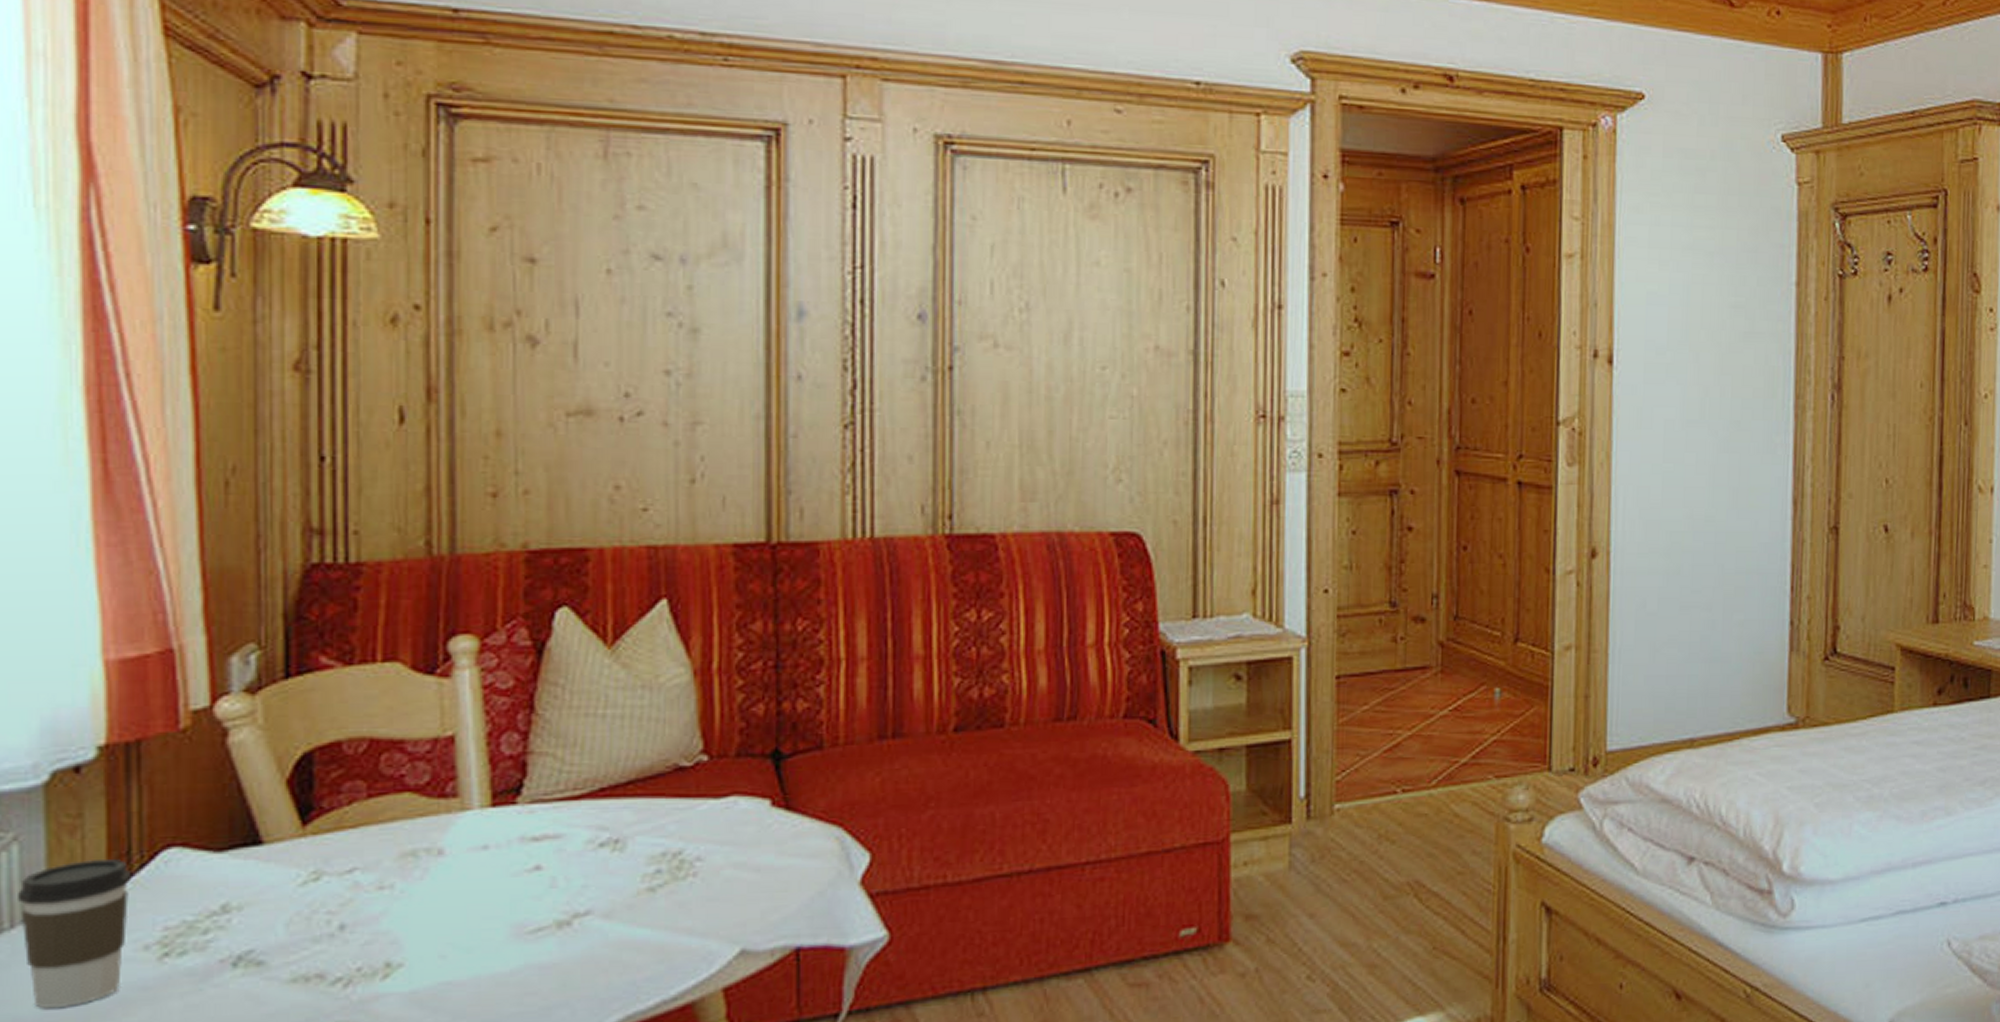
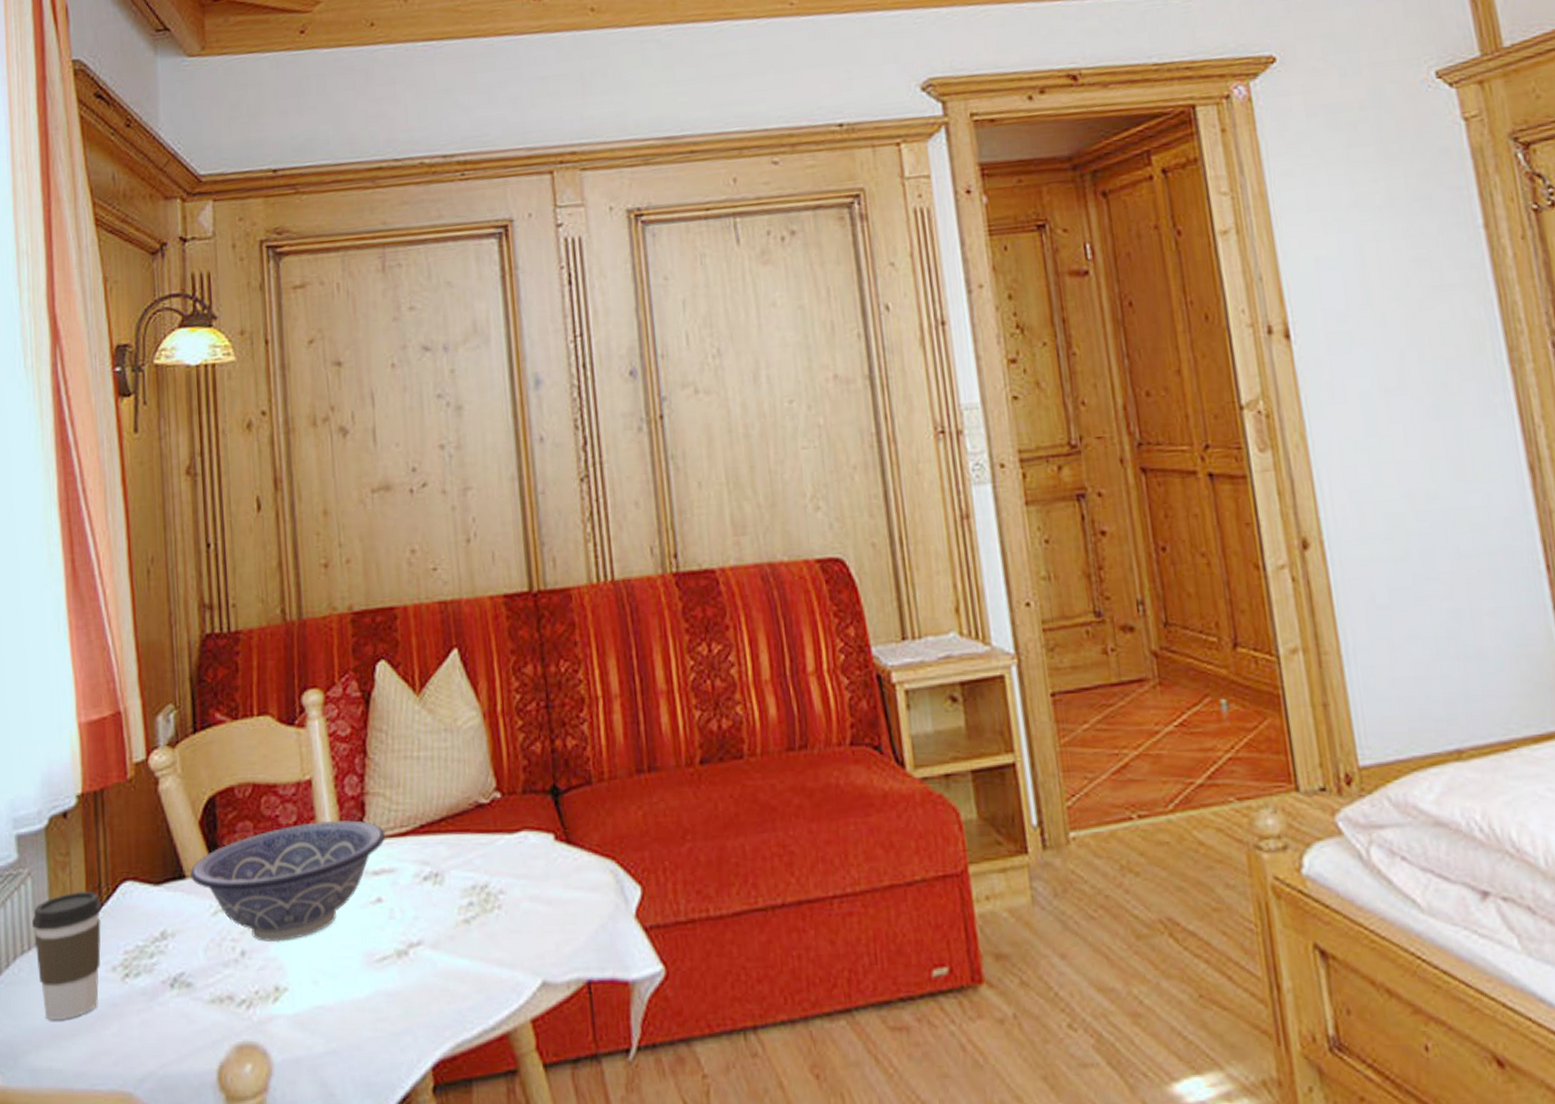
decorative bowl: none [270,781,553,915] -> present [190,820,386,942]

